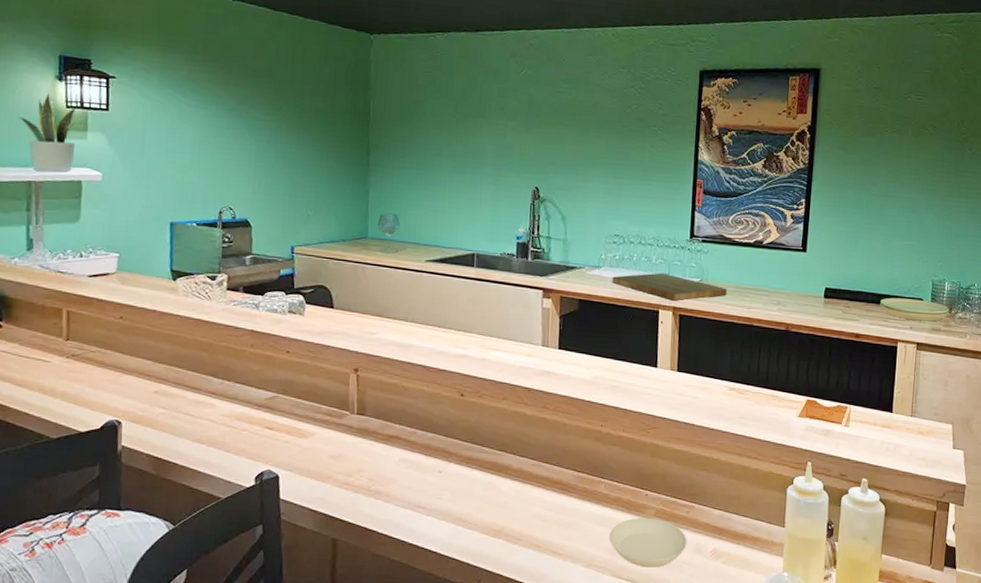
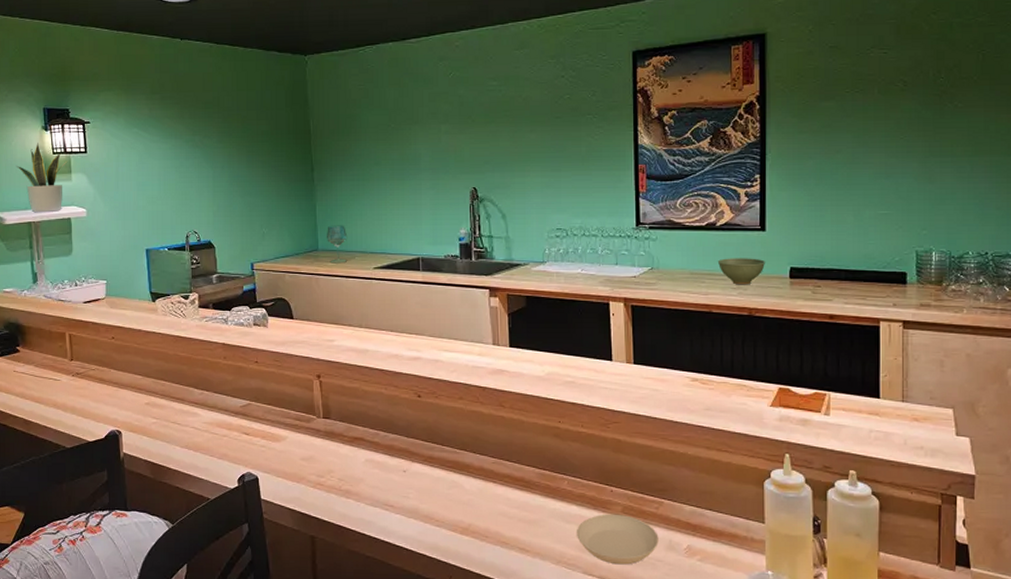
cutting board: present [612,272,727,301] -> none [558,264,680,292]
bowl: none [761,275,805,302] -> present [717,258,766,285]
plate: present [880,297,950,322] -> none [855,273,940,297]

